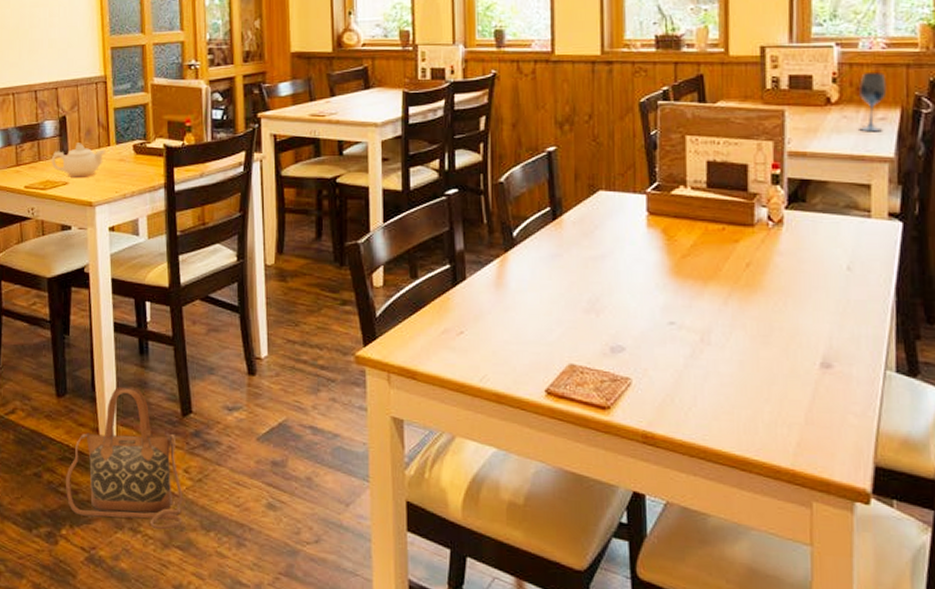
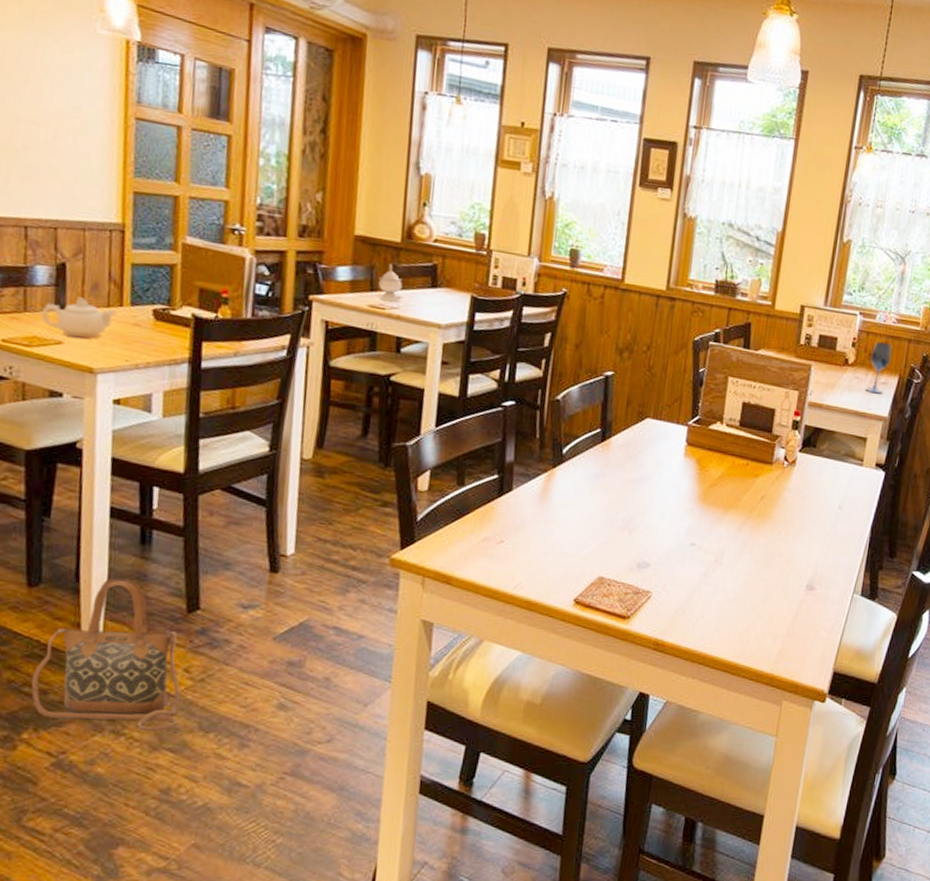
sugar bowl: none [316,73,339,110] -> present [378,264,403,303]

